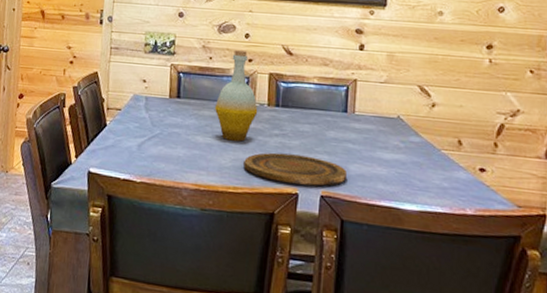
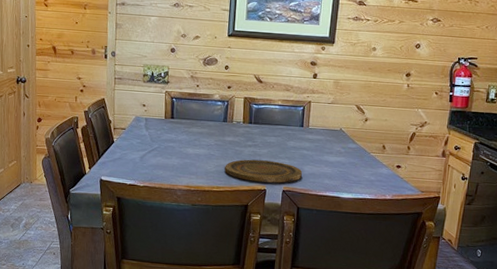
bottle: present [215,49,258,142] -> none [202,78,236,152]

